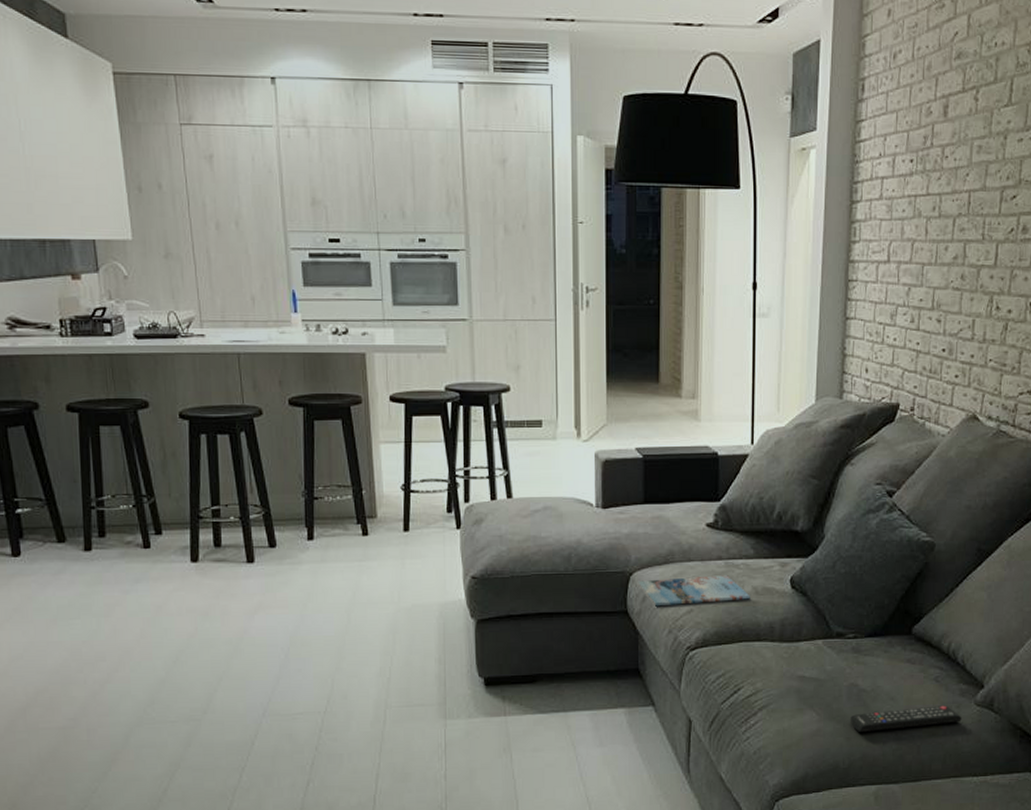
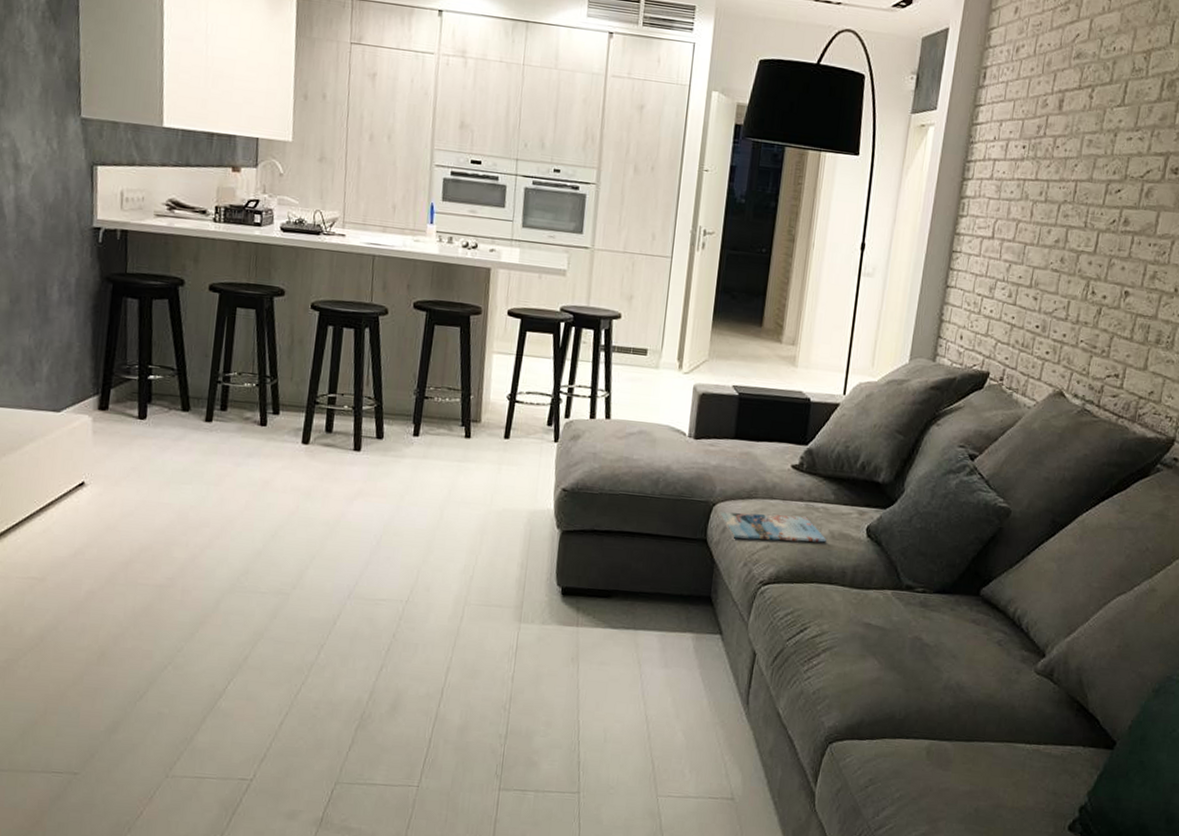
remote control: present [851,705,962,732] -> none [911,667,1021,688]

